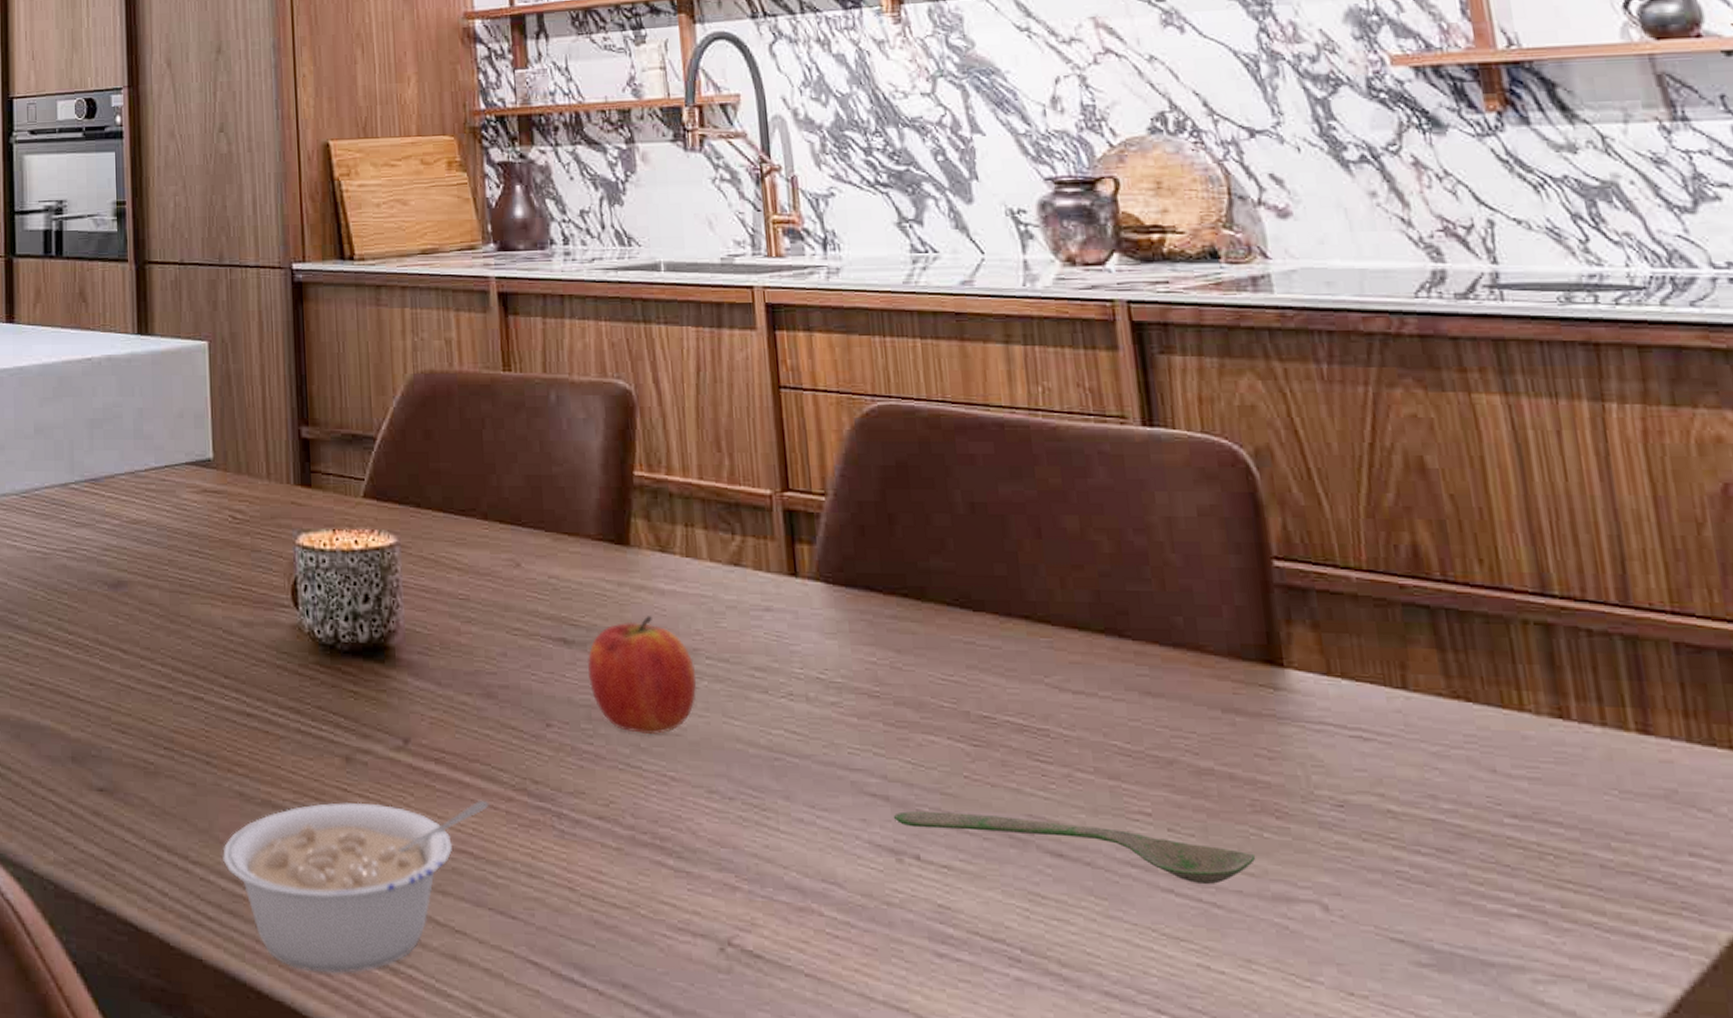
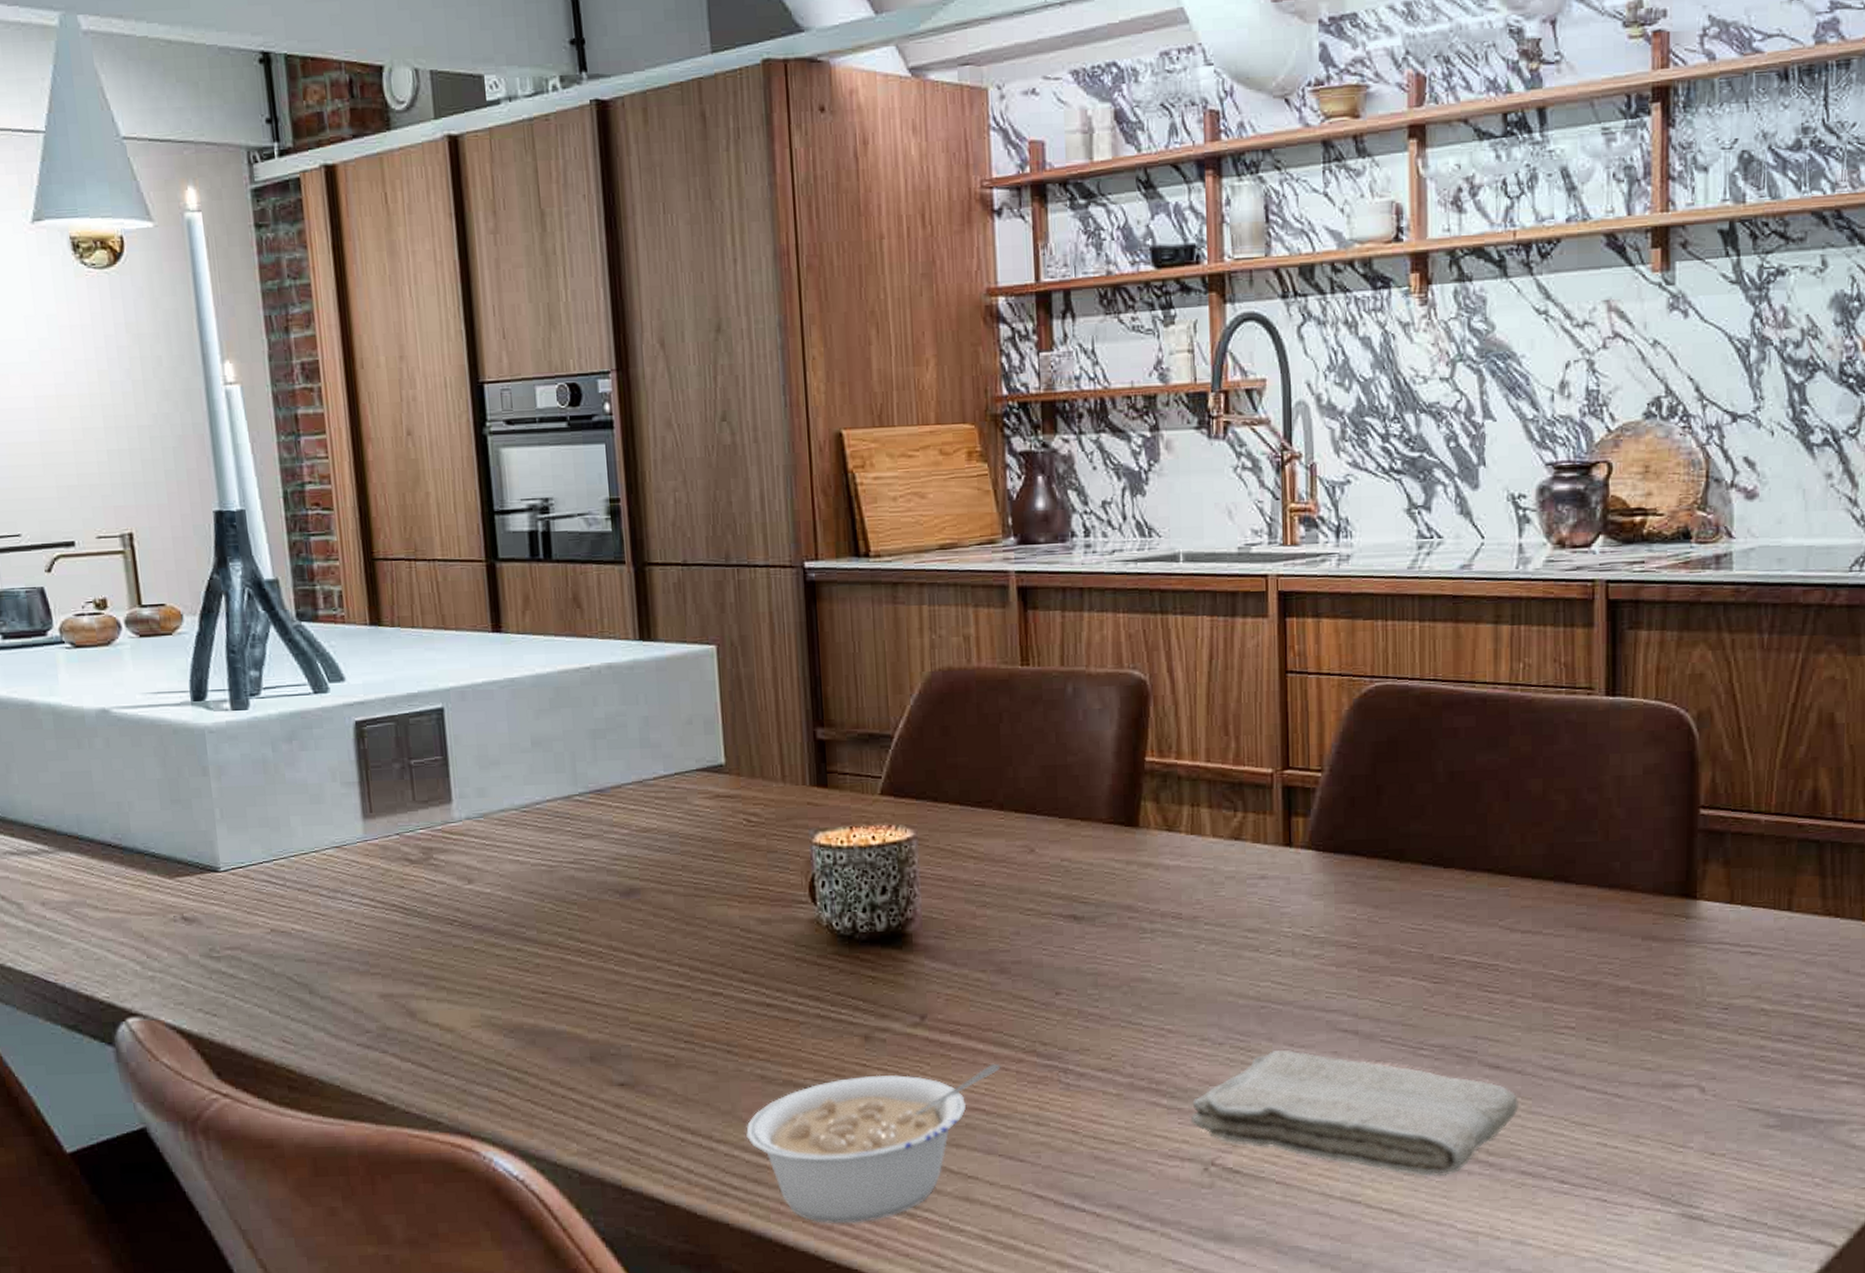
fruit: present [587,616,697,735] -> none [1095,890,1195,995]
washcloth: none [701,812,1094,987] -> present [1190,1050,1520,1176]
spoon: present [893,811,1256,885] -> none [1360,1039,1654,1081]

